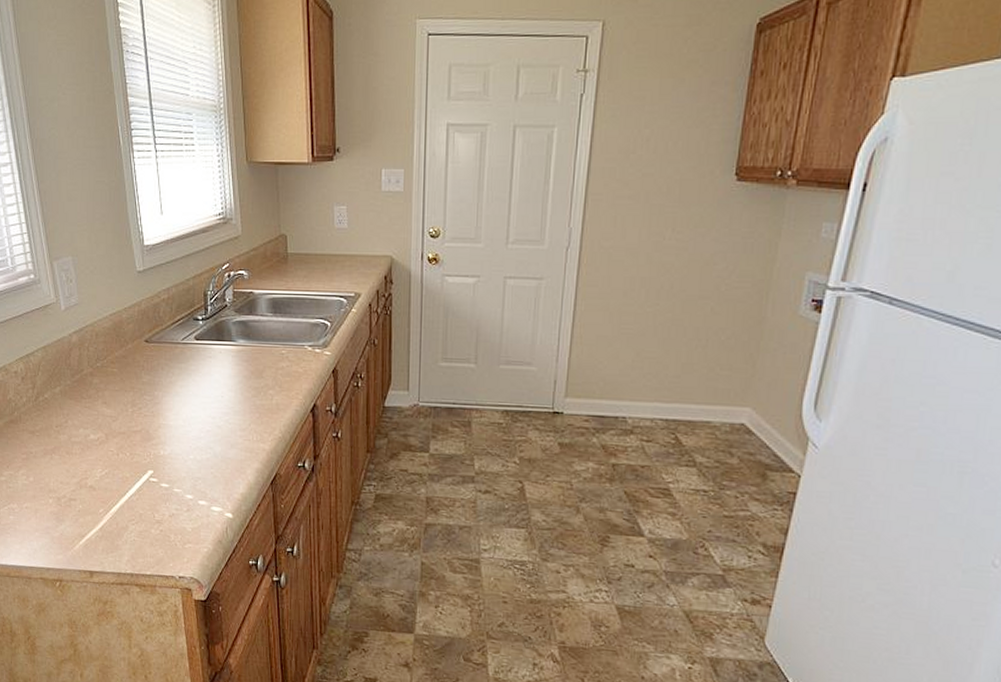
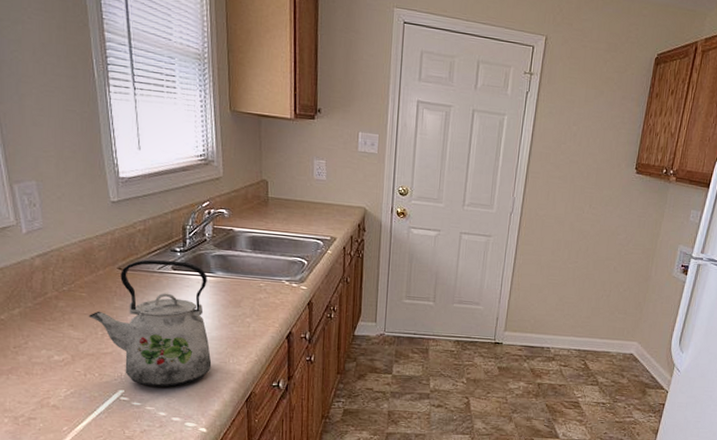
kettle: none [119,329,236,468] -> present [88,259,212,387]

